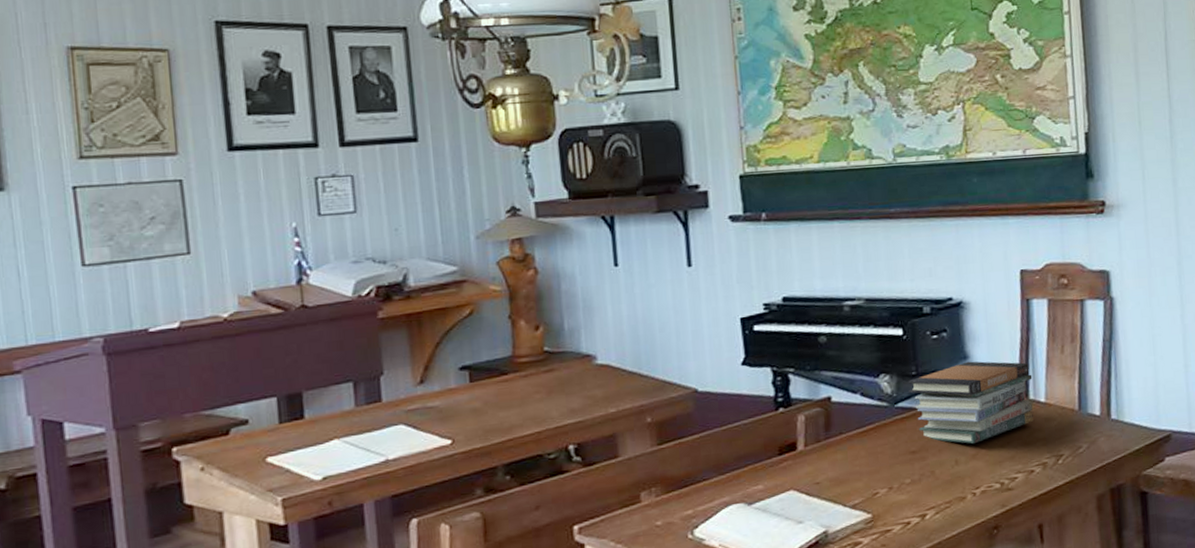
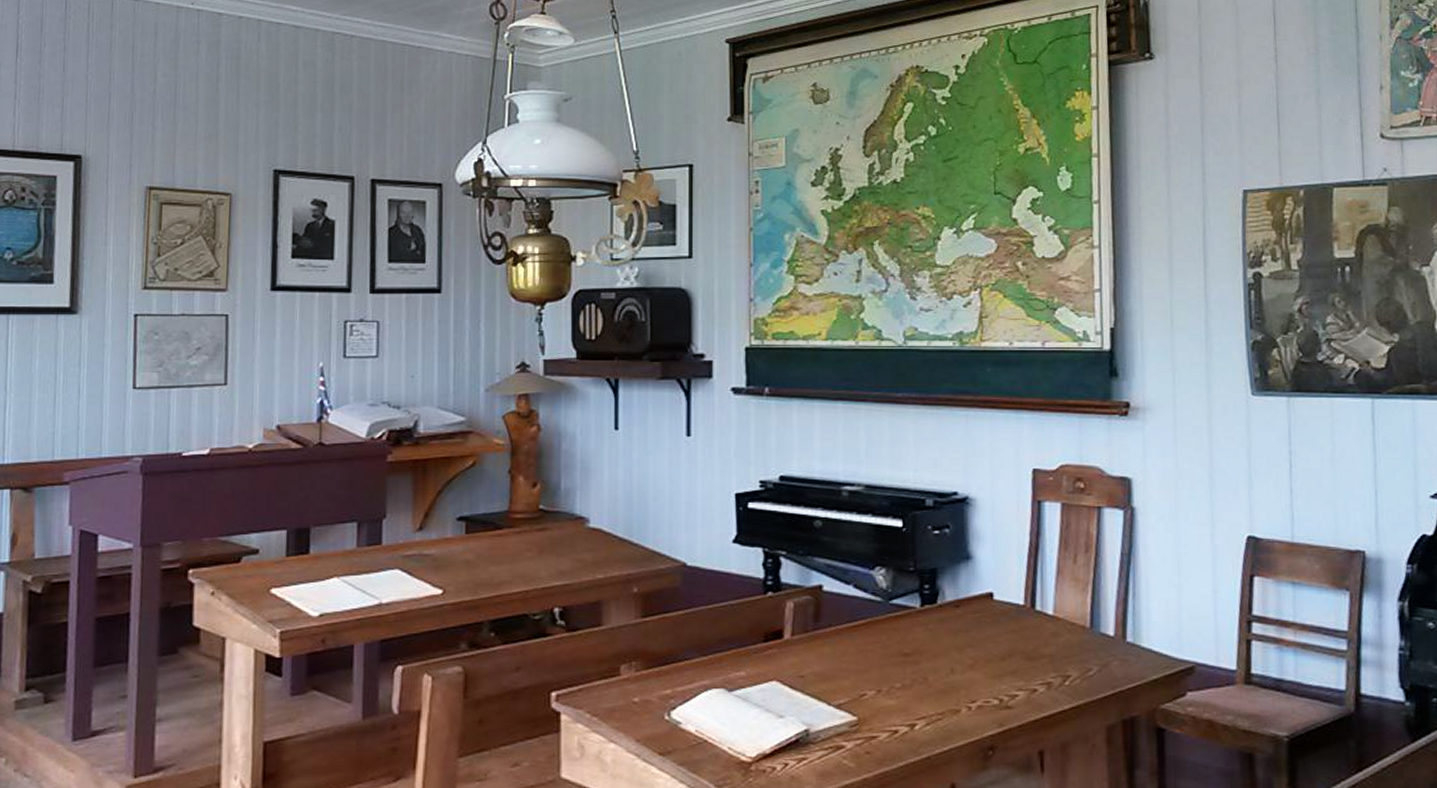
book stack: present [908,361,1035,444] -> none [905,562,1040,653]

